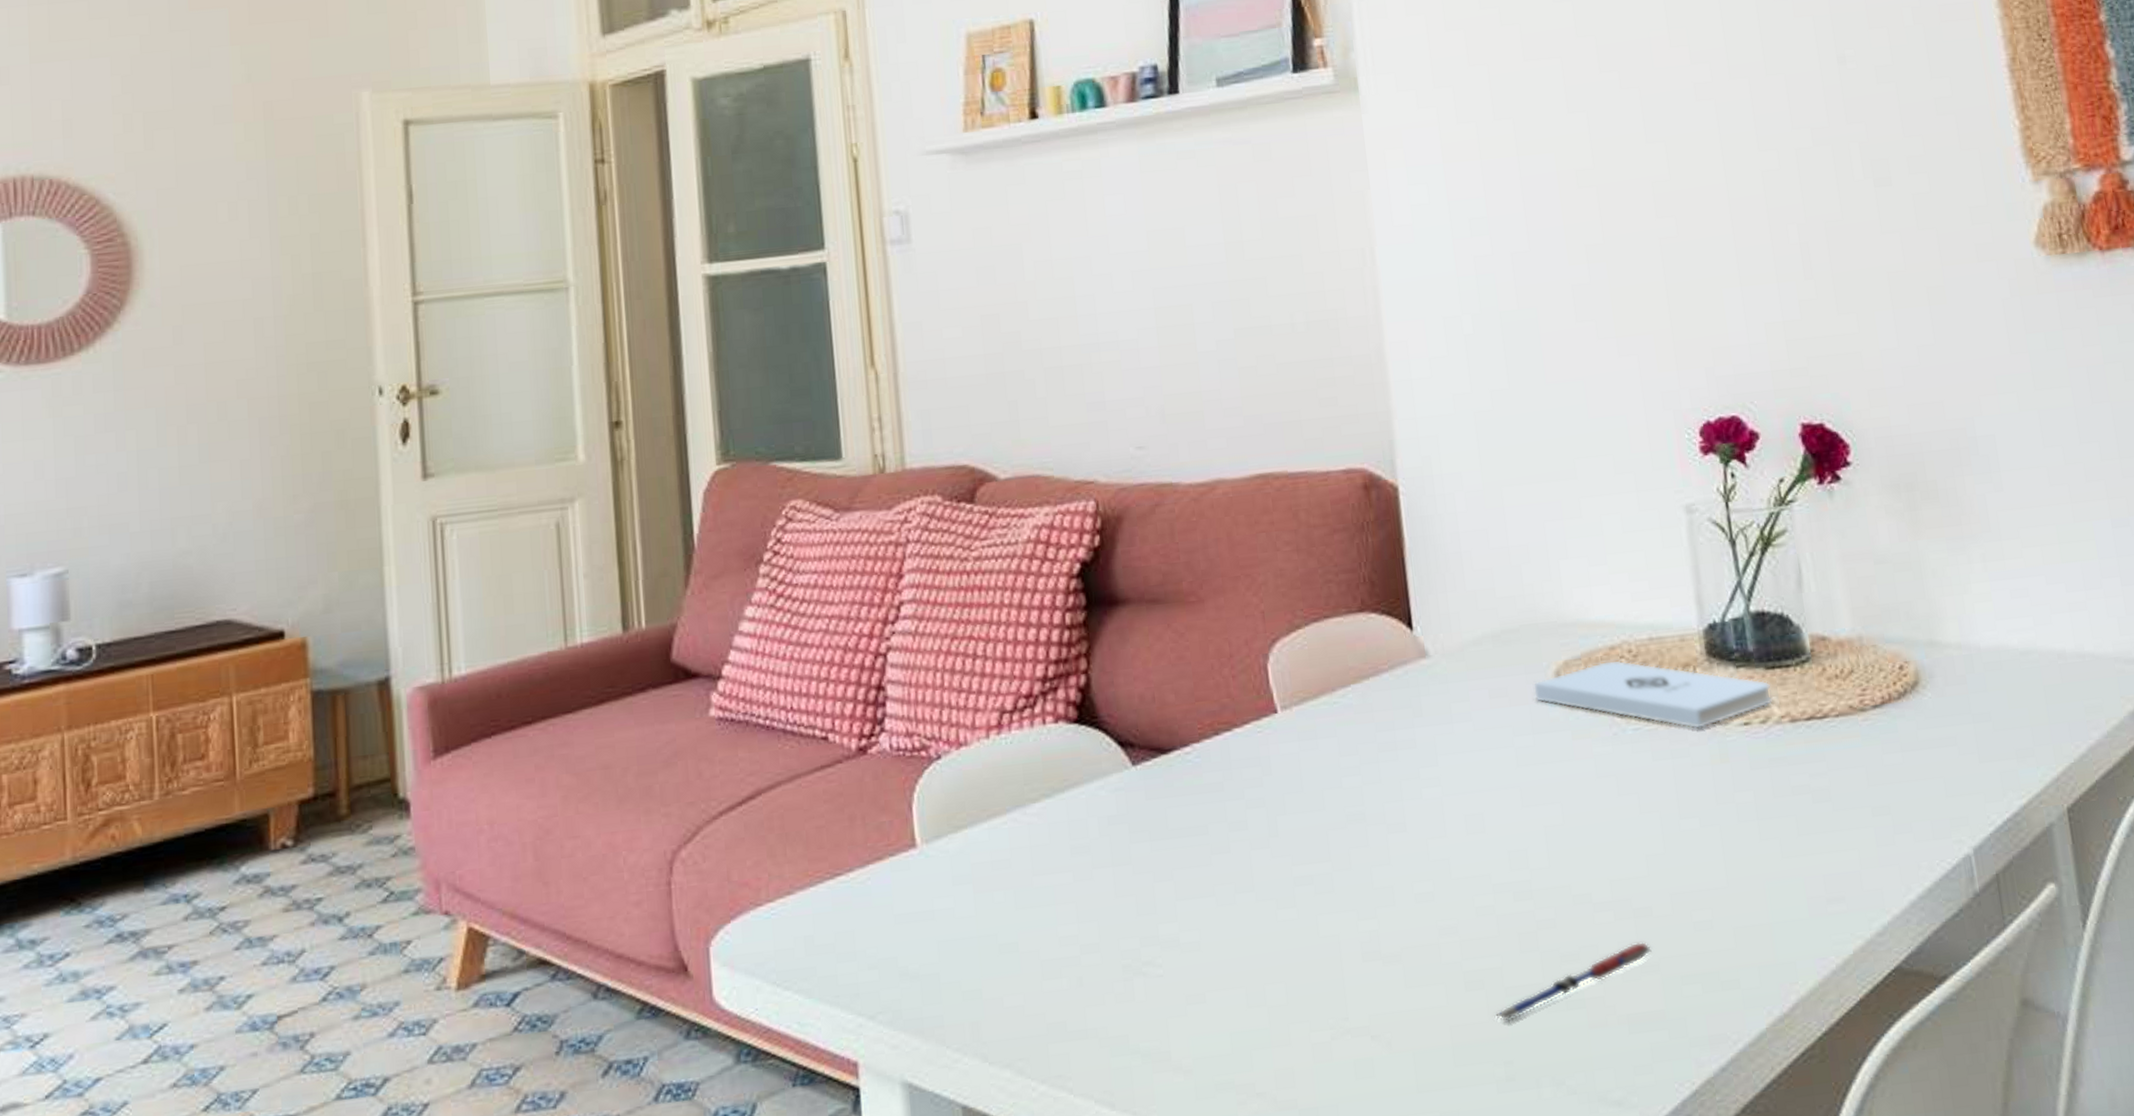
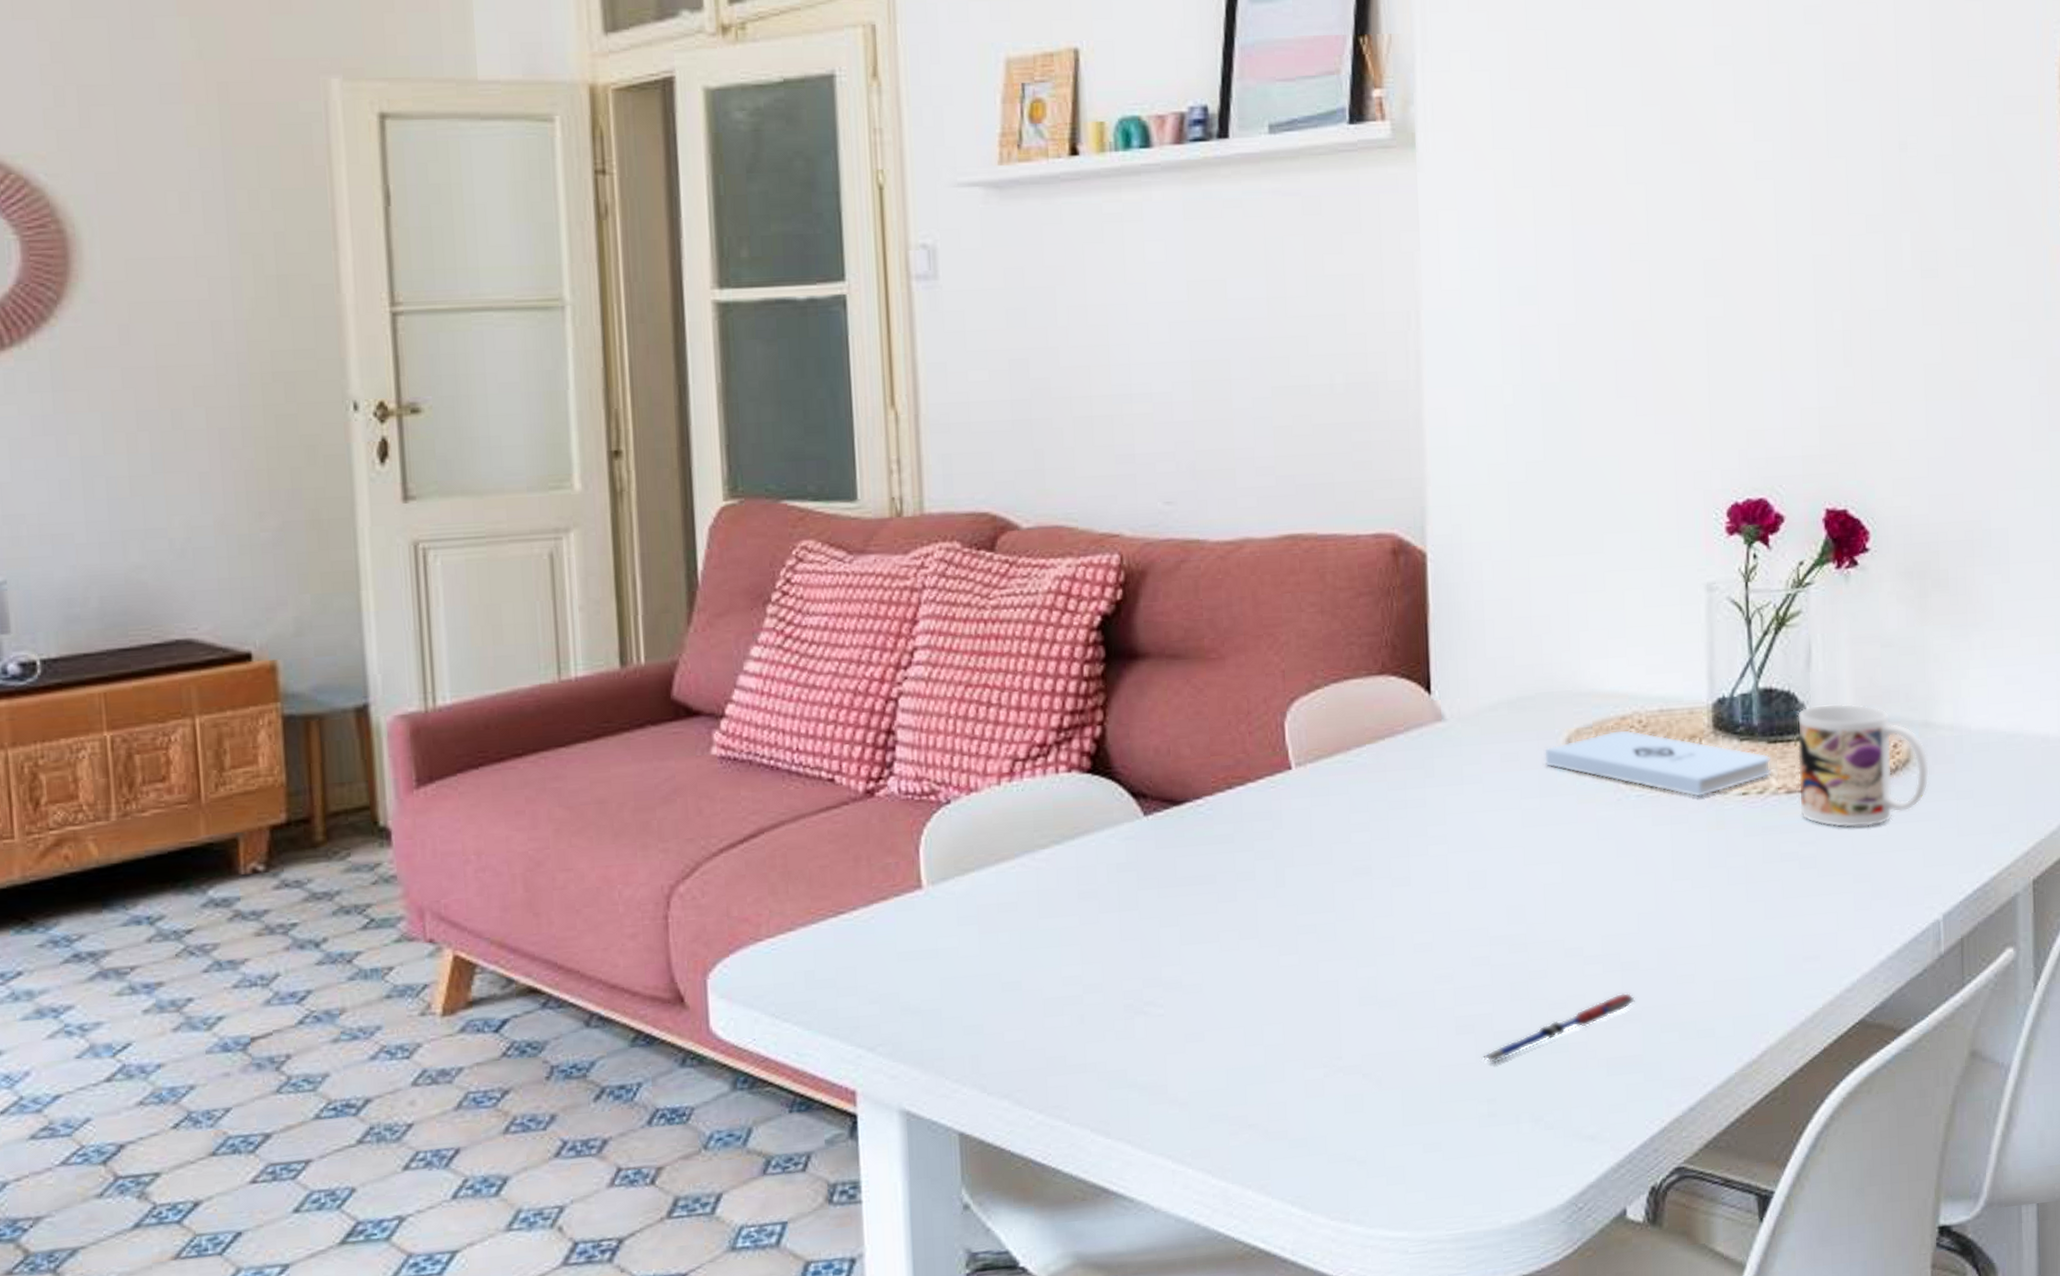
mug: none [1793,624,1942,757] -> present [1797,703,1930,828]

